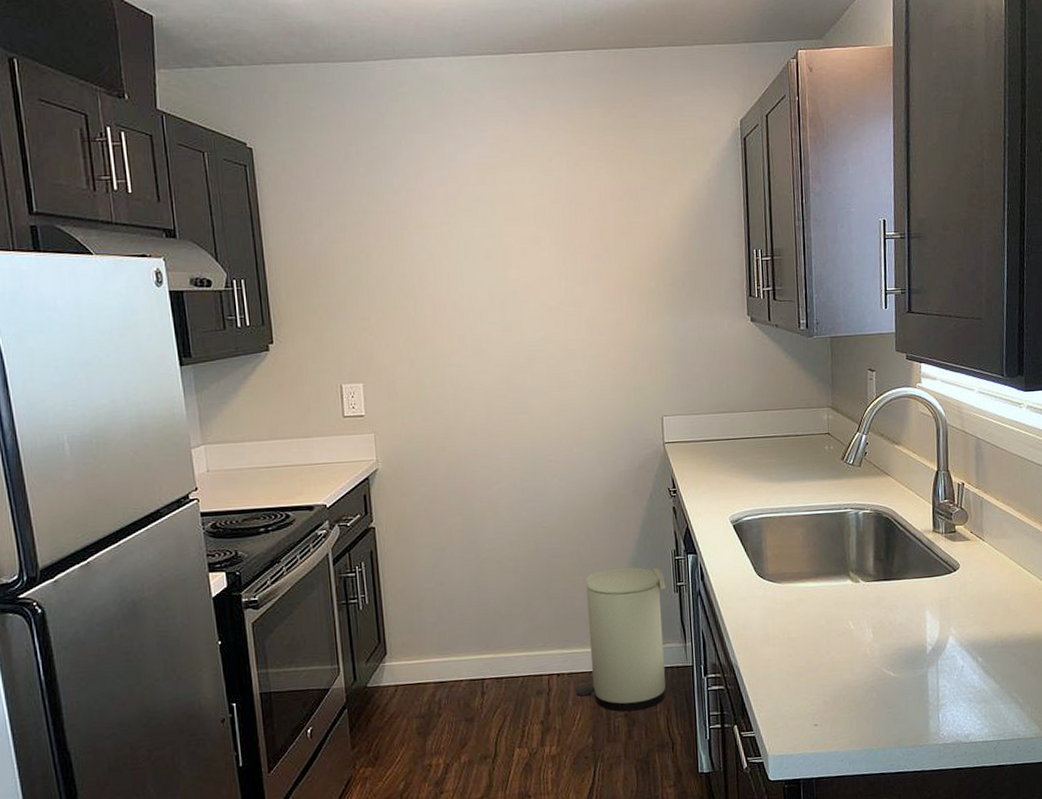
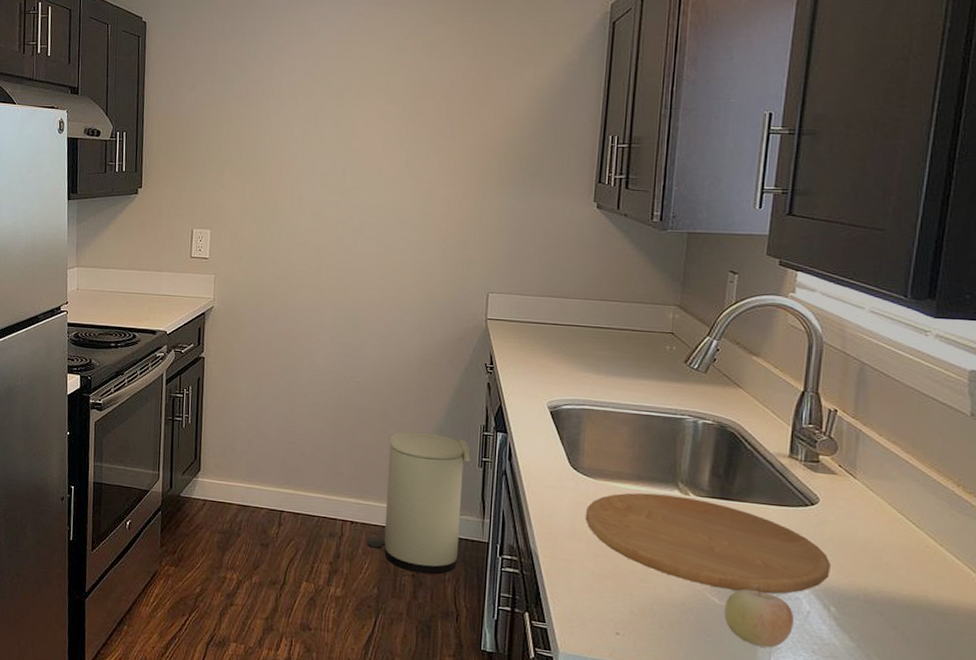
cutting board: none [775,584,974,662] -> present [585,492,831,594]
fruit: none [898,651,953,707] -> present [724,584,795,648]

